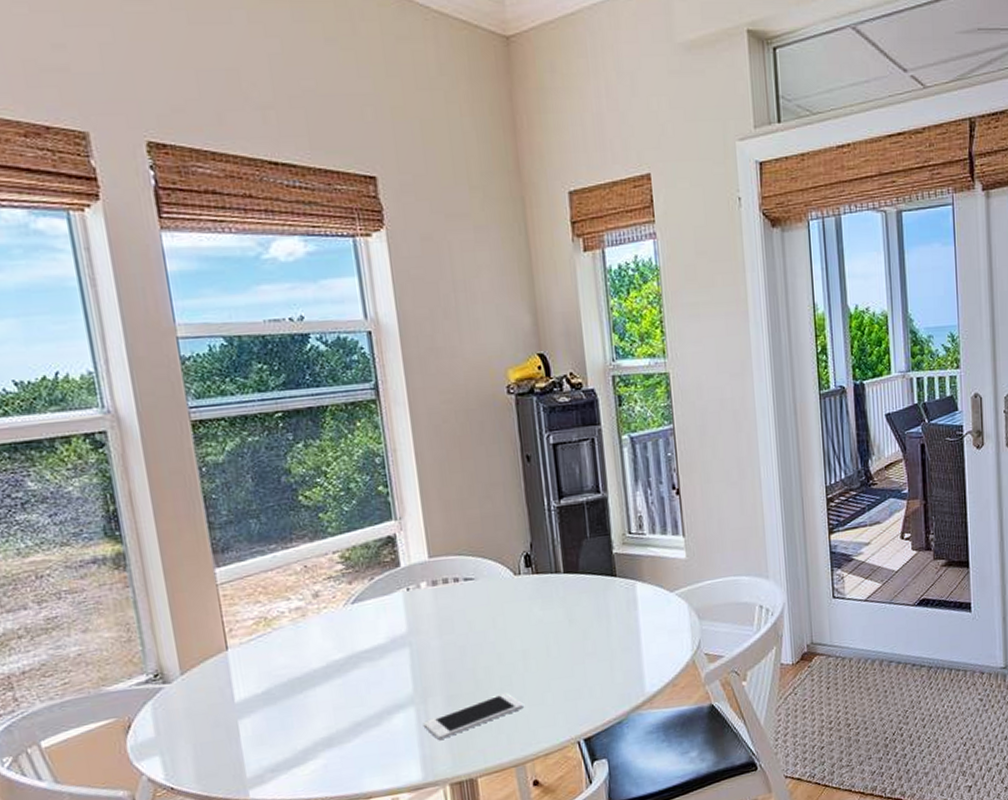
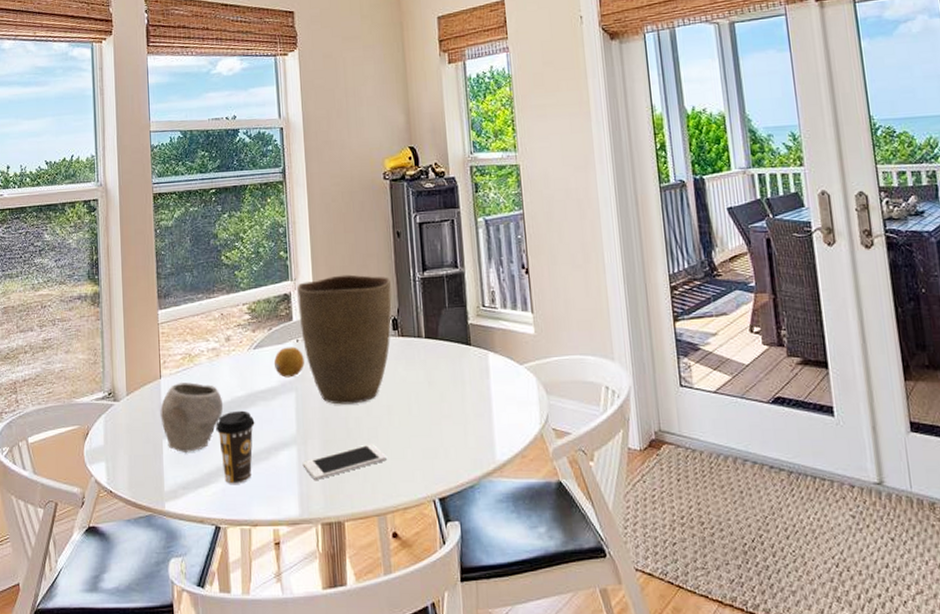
bowl: none [230,650,317,732] -> present [160,382,224,454]
coffee cup: none [308,675,360,758] -> present [216,410,255,484]
fruit: none [379,596,419,633] -> present [273,347,304,378]
vase: none [403,508,523,656] -> present [297,274,392,405]

